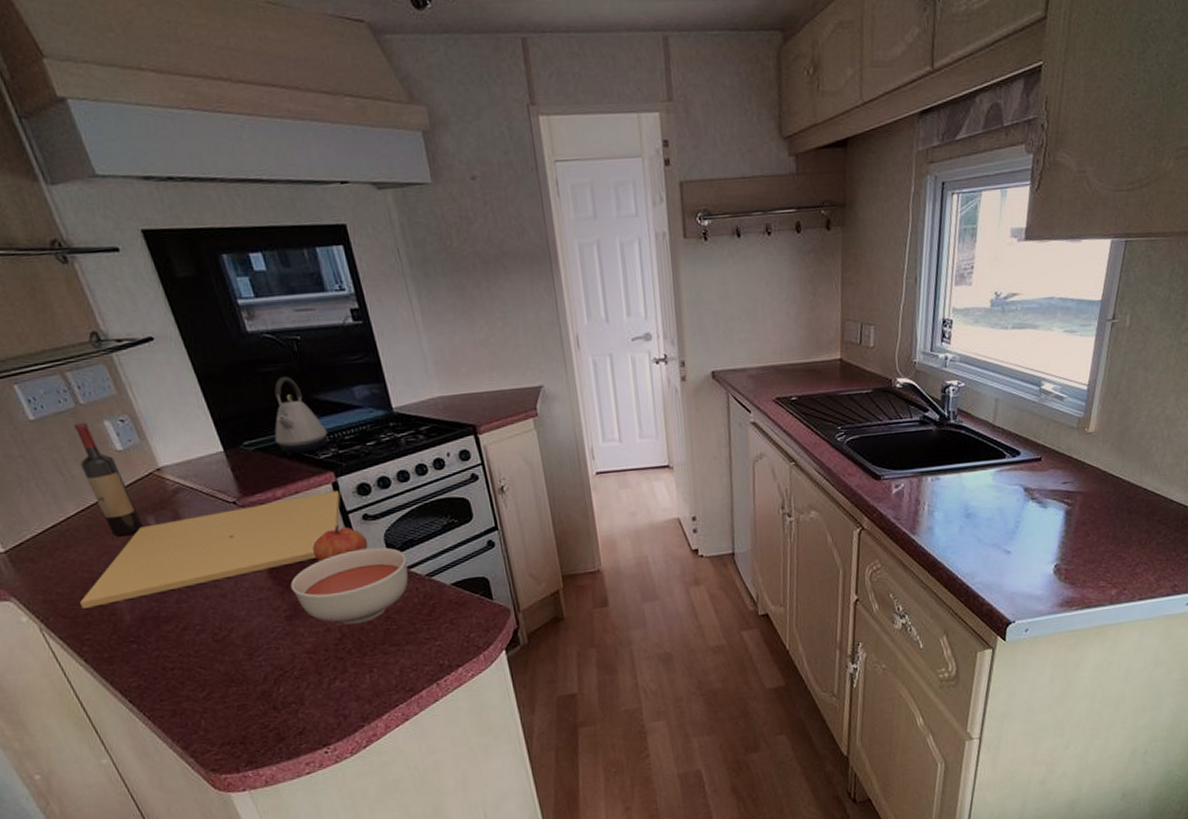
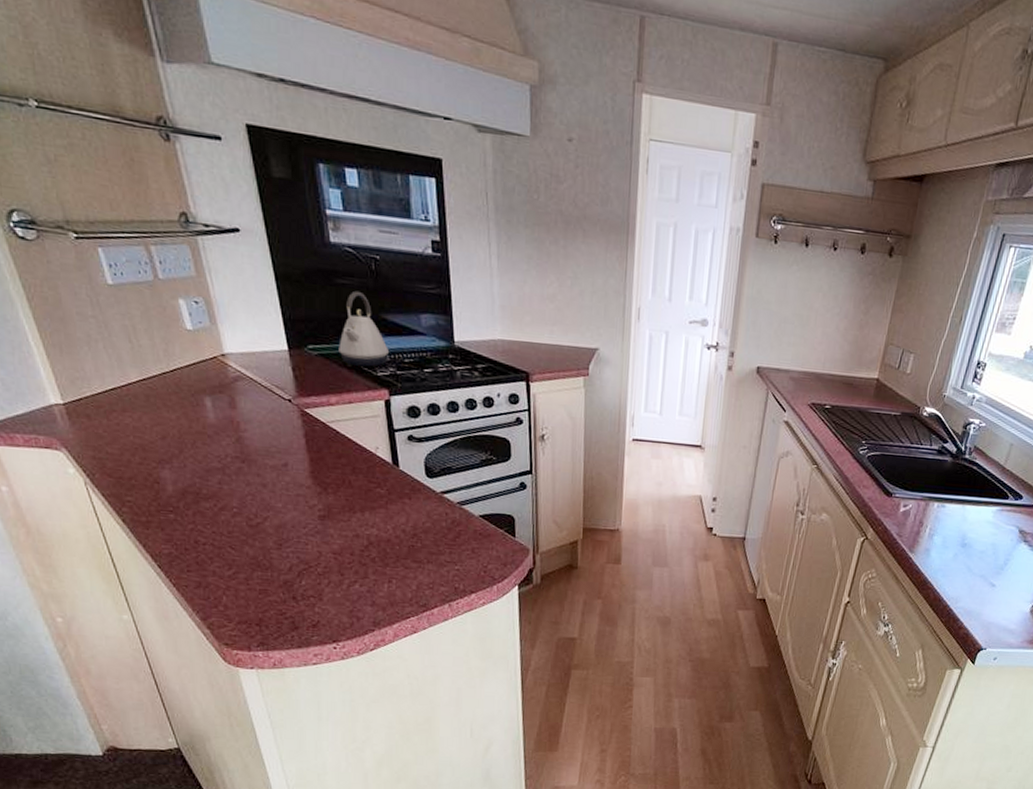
wine bottle: present [74,422,143,537] -> none [149,296,199,412]
cutting board: present [79,491,341,609] -> none [126,405,391,473]
bowl: present [290,547,409,624] -> none [329,466,442,536]
fruit: present [312,524,368,562] -> none [356,439,409,472]

